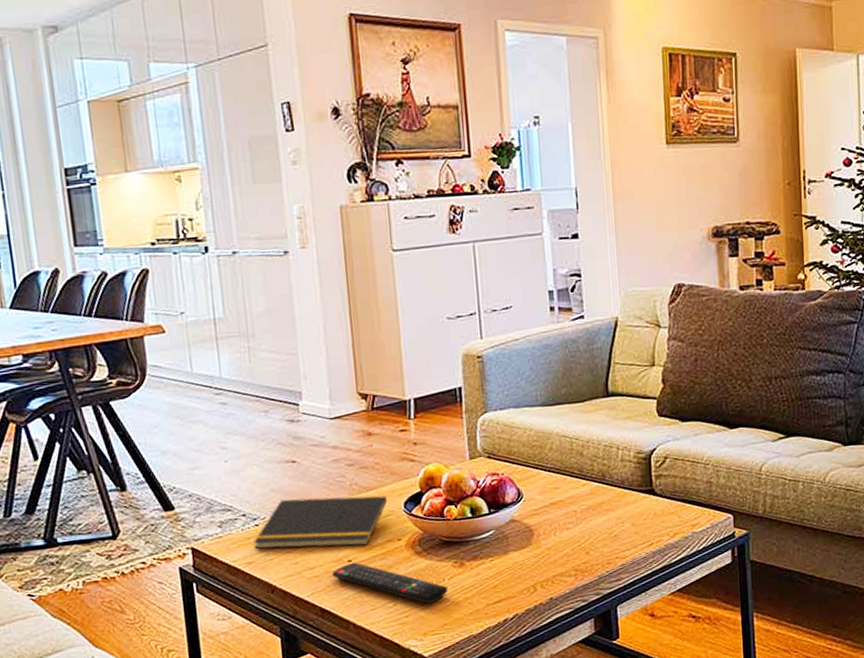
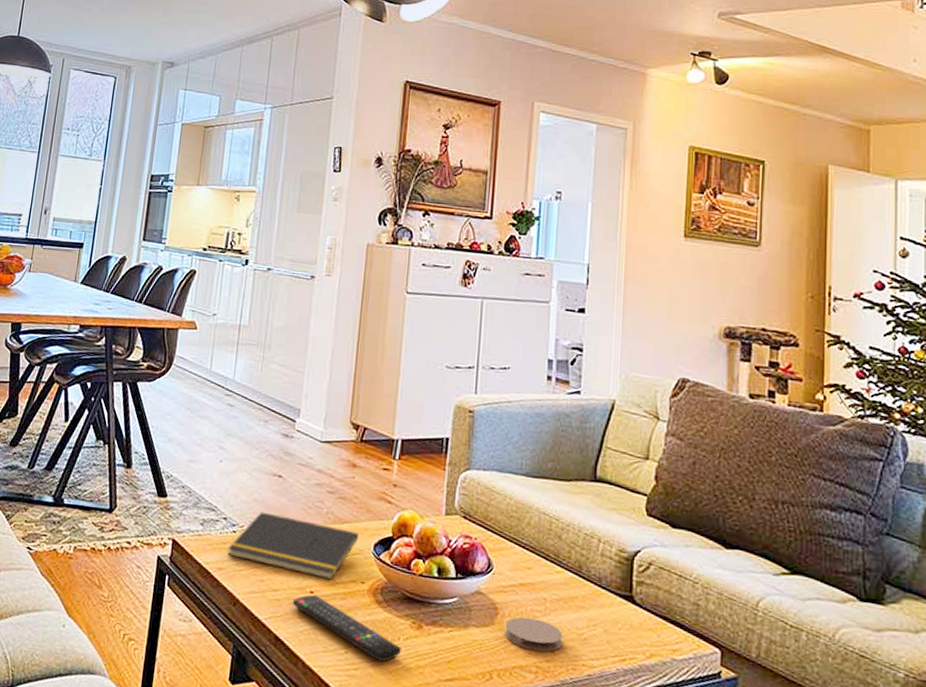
coaster: none [542,529,596,558] -> present [505,616,563,652]

